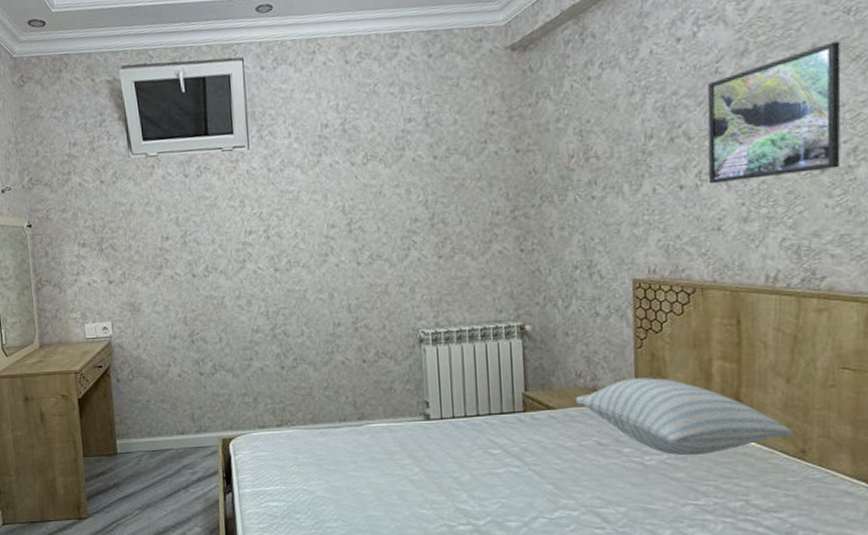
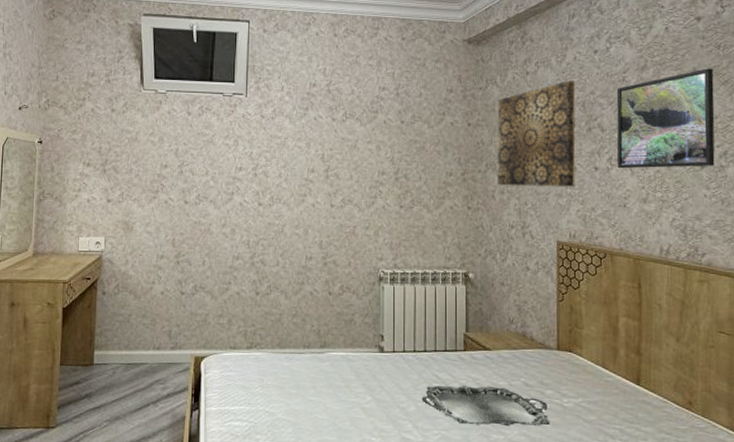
serving tray: none [476,448,630,491] -> present [421,385,550,427]
wall art: none [553,80,654,221] -> present [497,80,576,187]
pillow: present [575,377,794,456] -> none [507,327,683,401]

